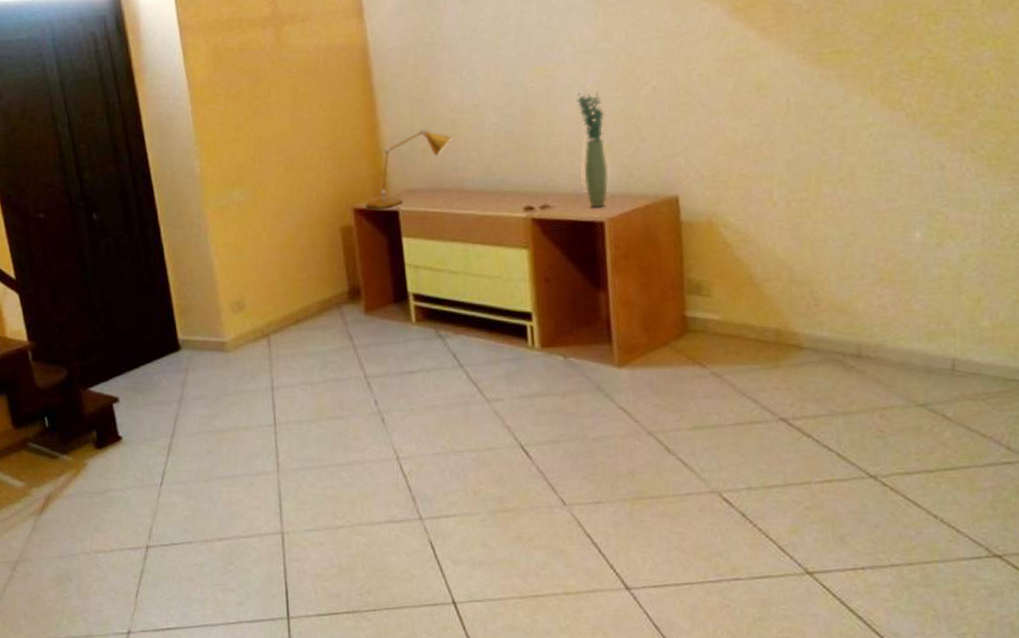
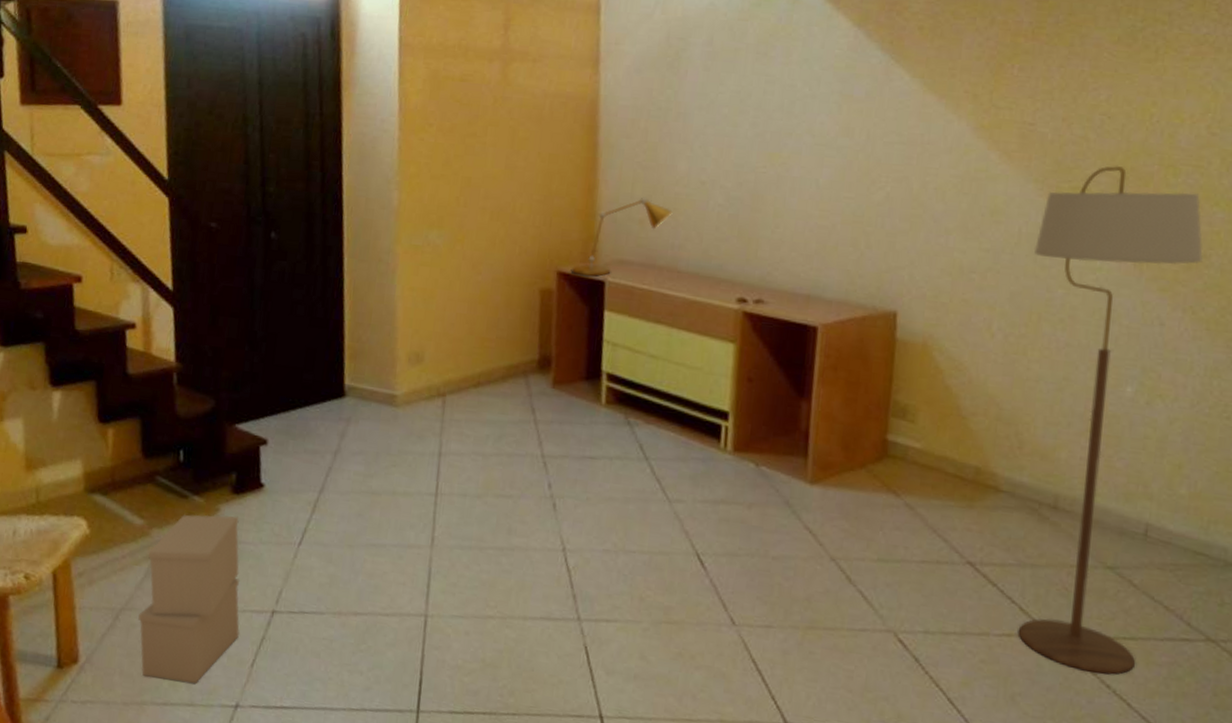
storage box: none [31,468,121,618] -> present [138,514,240,684]
vase: present [577,91,609,208] -> none [803,187,834,312]
floor lamp: none [804,22,975,506] -> present [1017,165,1204,675]

